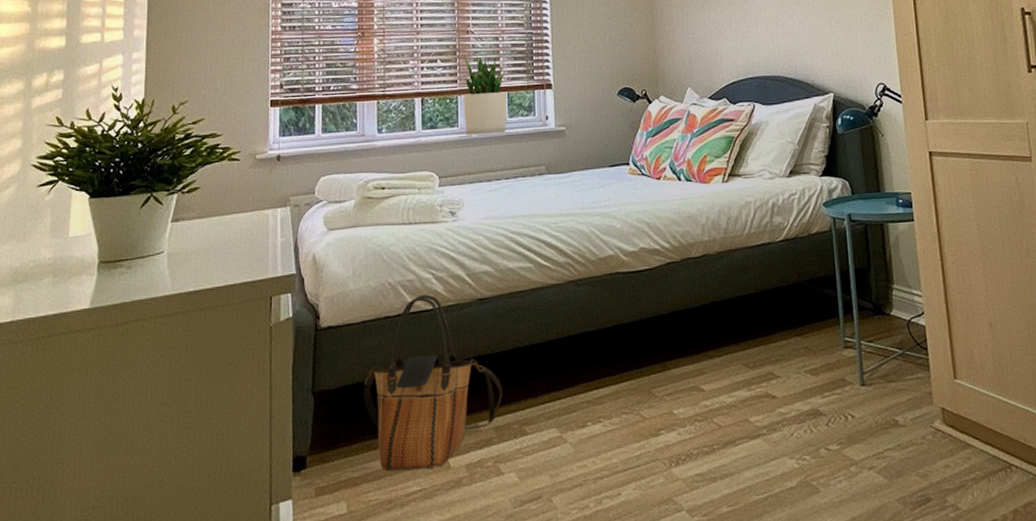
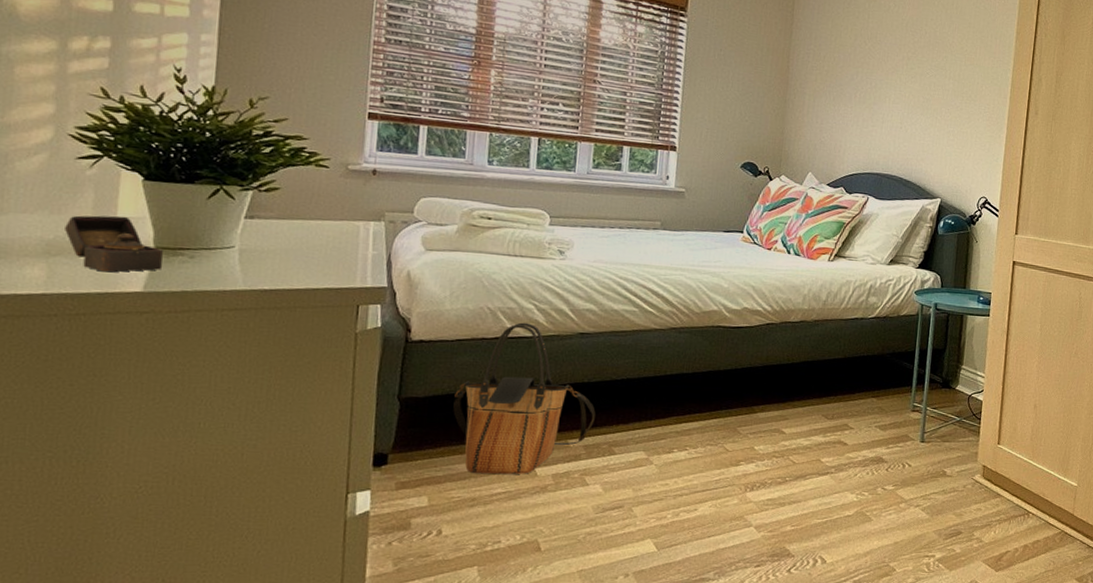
compass: none [28,235,106,293] -> present [65,215,163,272]
planter: present [464,55,507,136] -> none [582,104,629,185]

